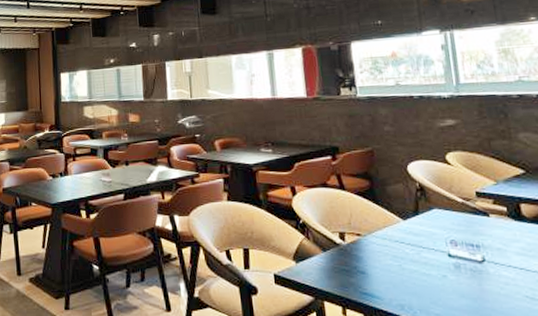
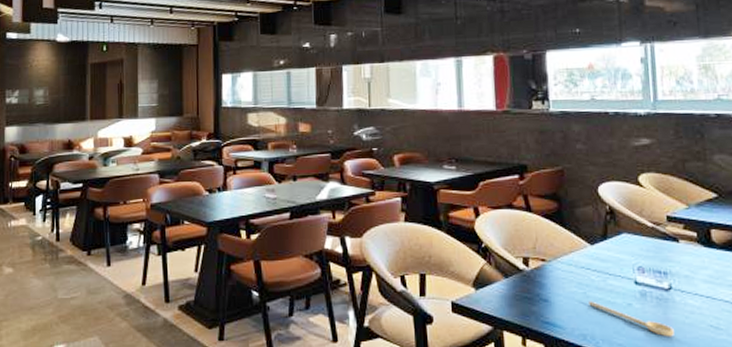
spoon: none [404,273,490,308] -> present [588,301,674,337]

